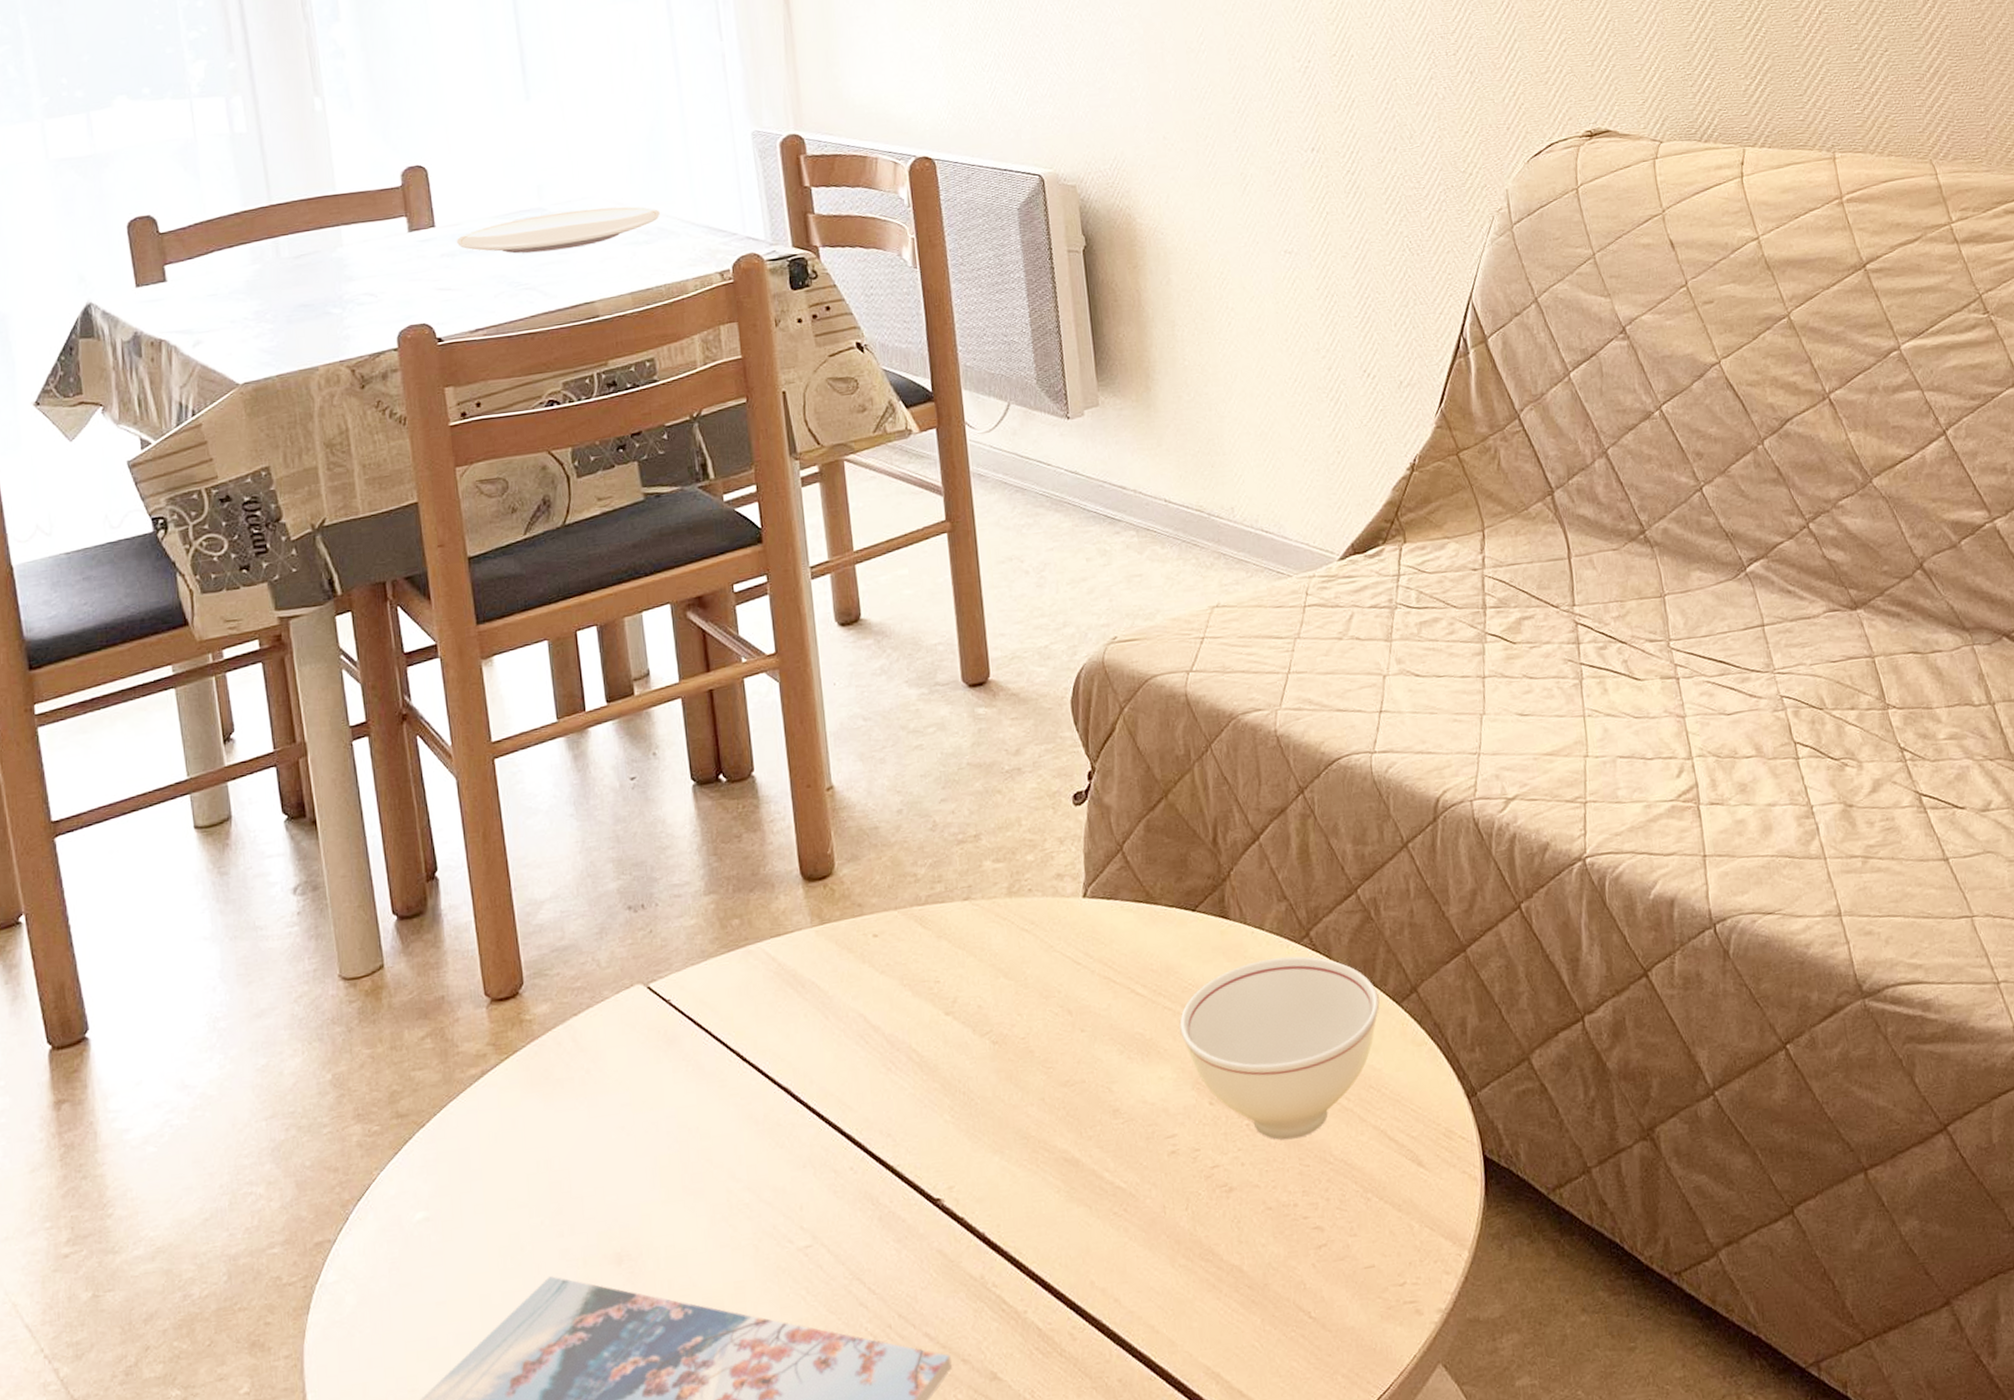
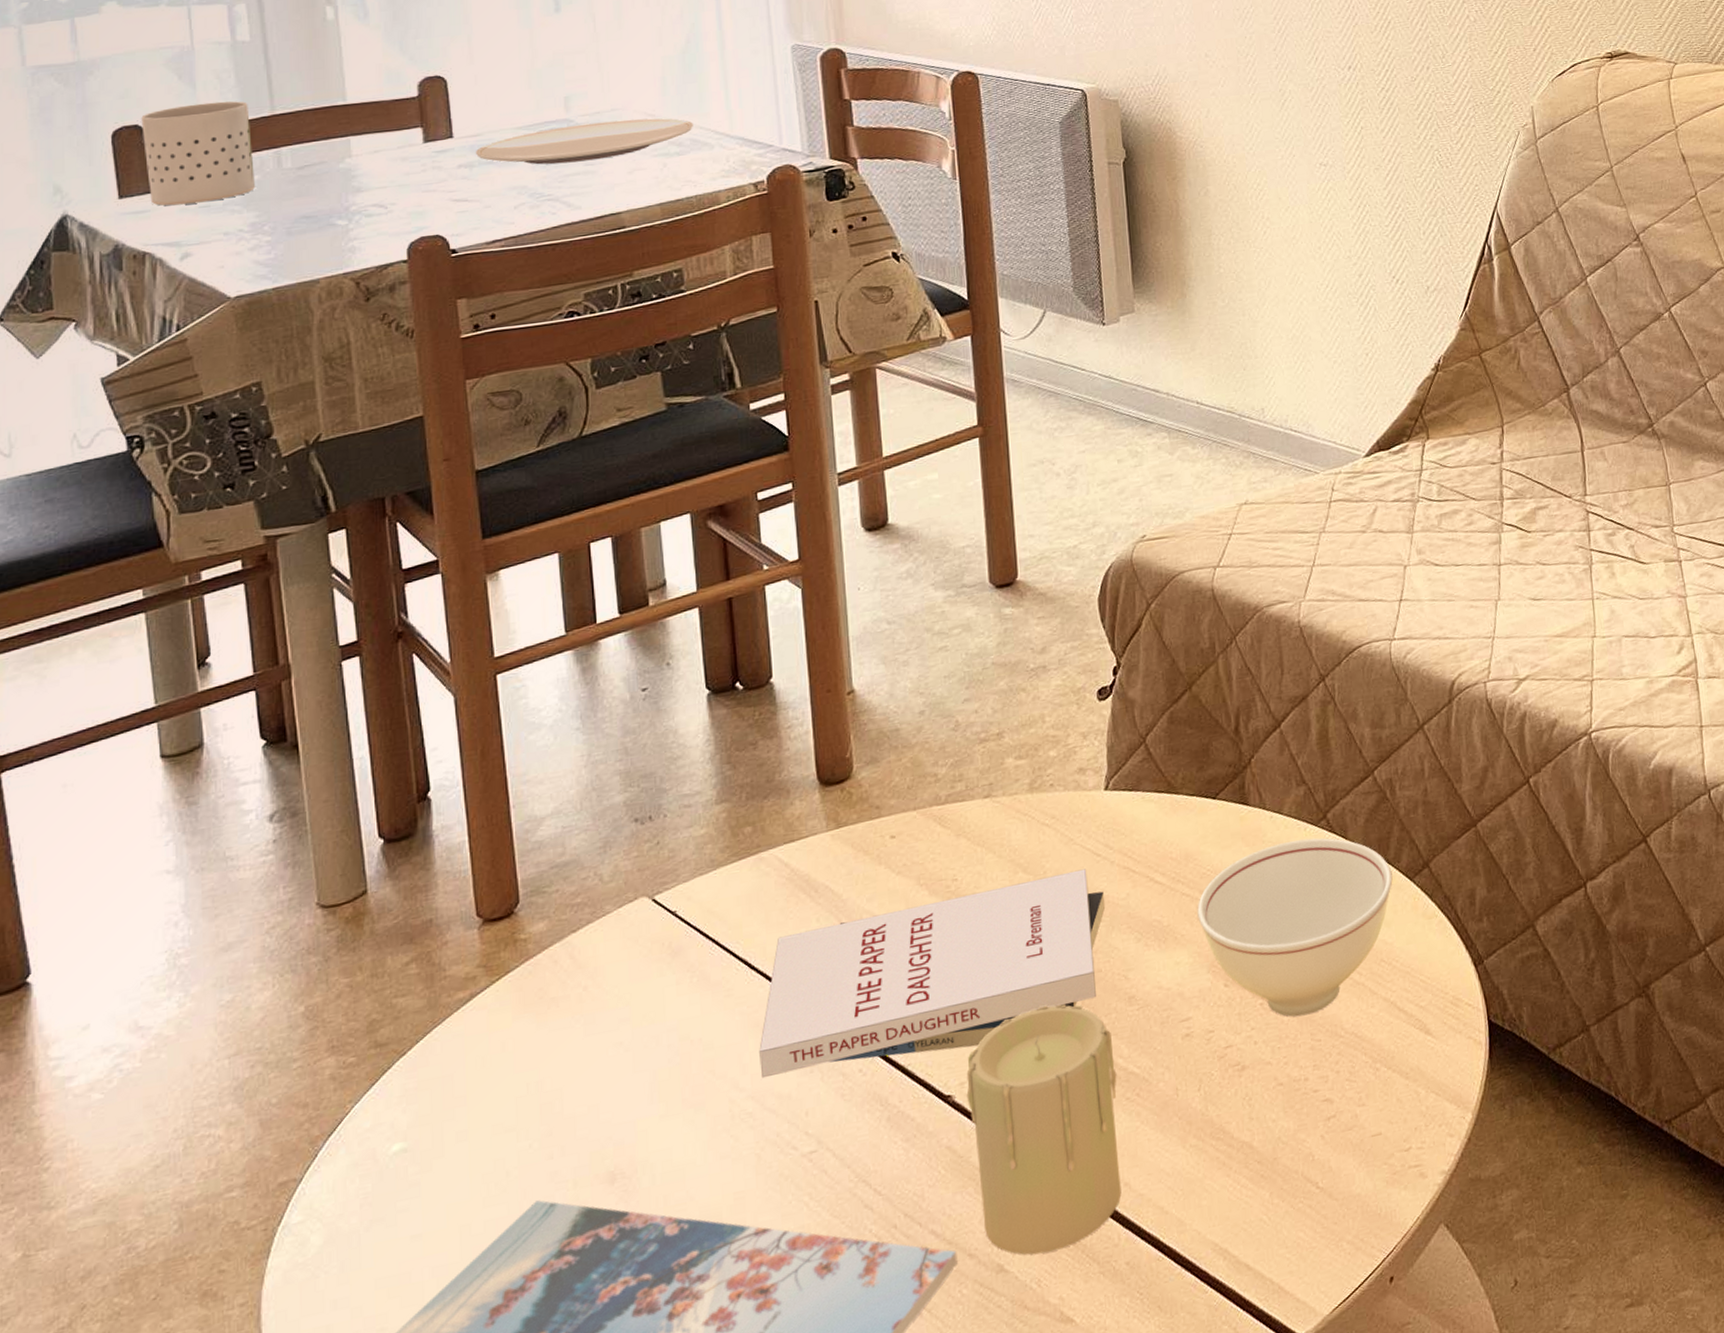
mug: none [152,191,257,295] -> present [141,101,255,206]
books: none [753,977,1088,1171] -> present [759,869,1106,1079]
candle: none [954,1113,1112,1365] -> present [966,1004,1122,1255]

